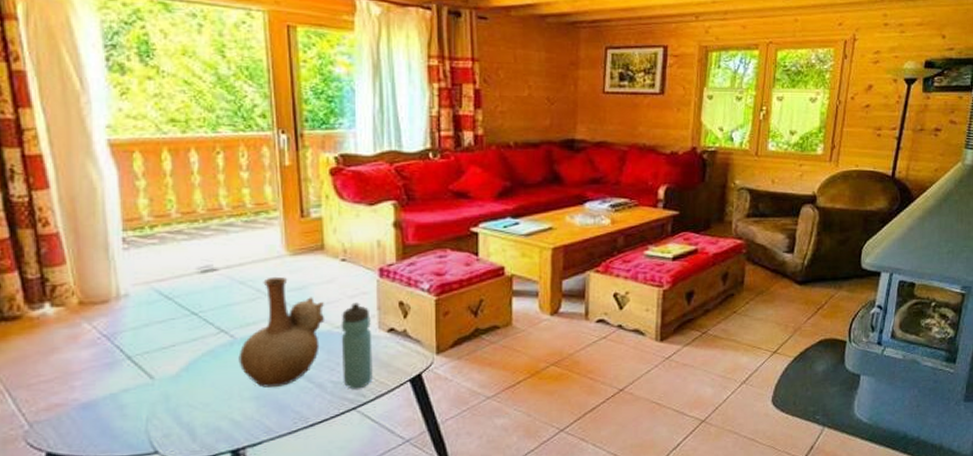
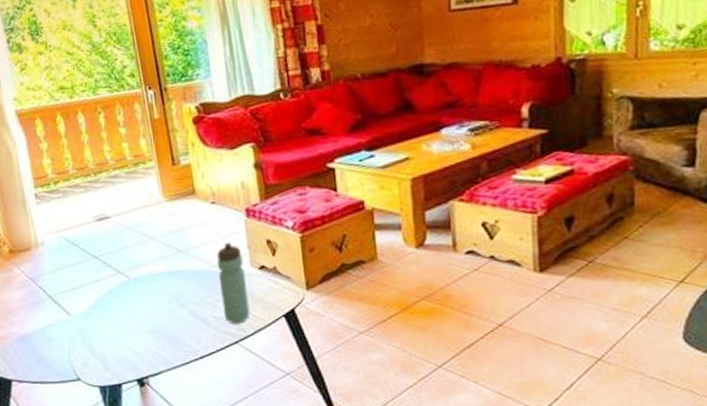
vase: present [238,276,324,388] -> none [134,221,202,323]

